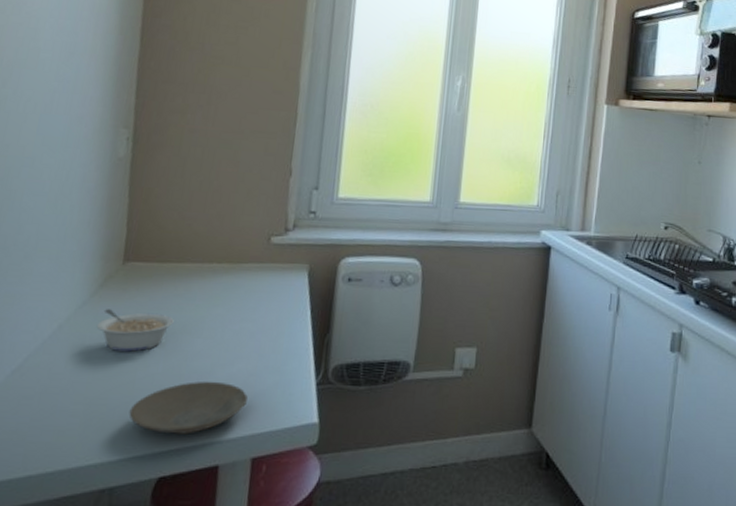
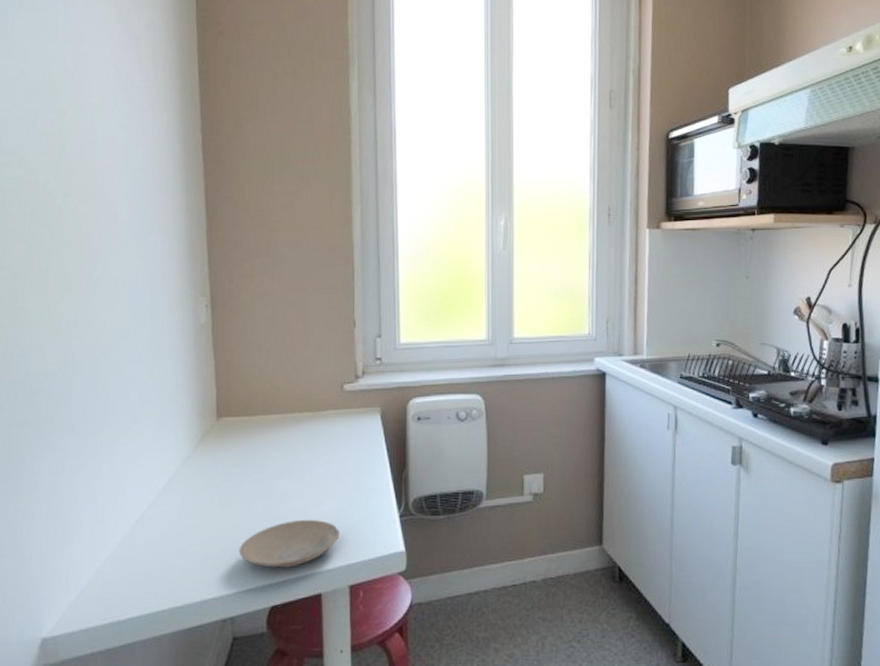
legume: present [96,309,174,352] -> none [201,461,267,498]

